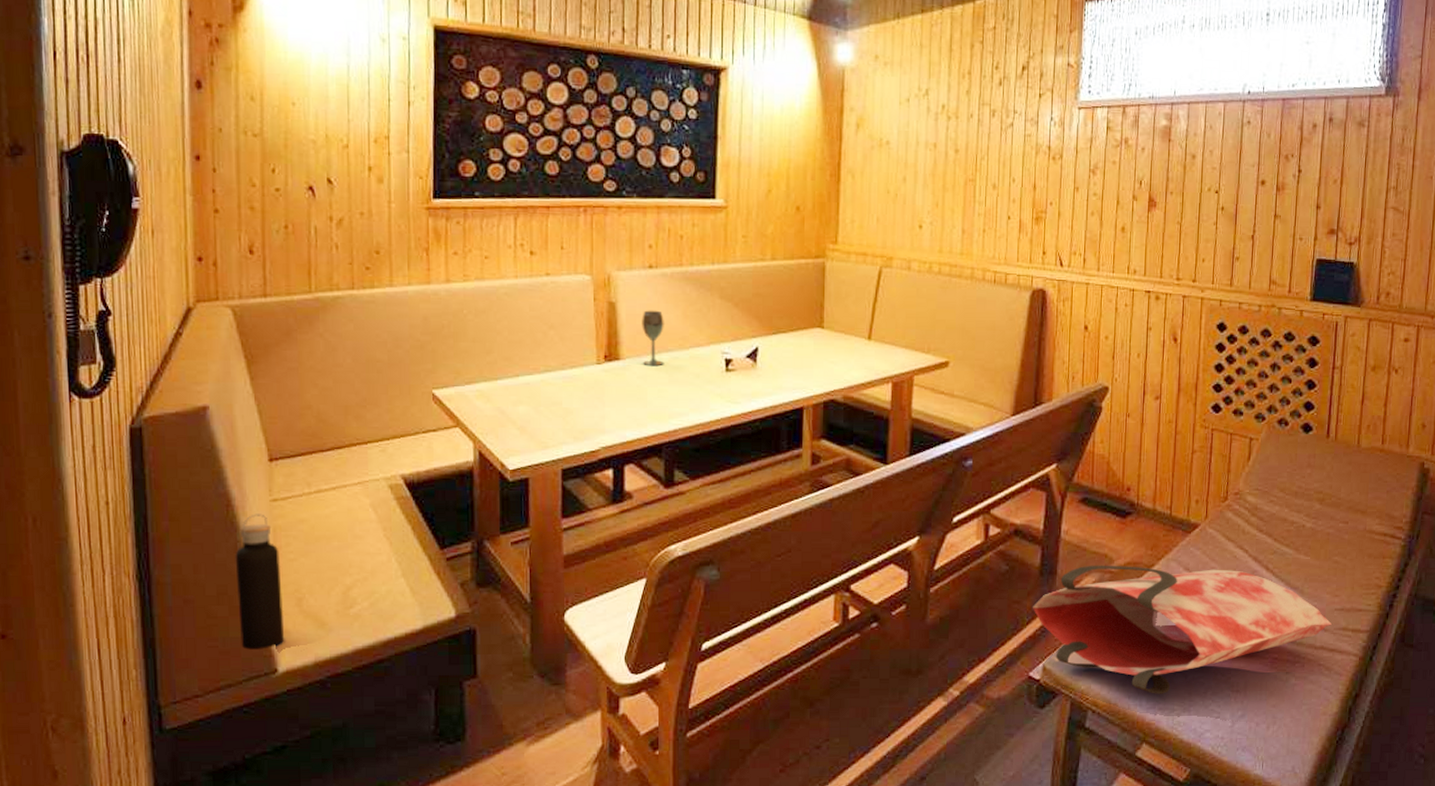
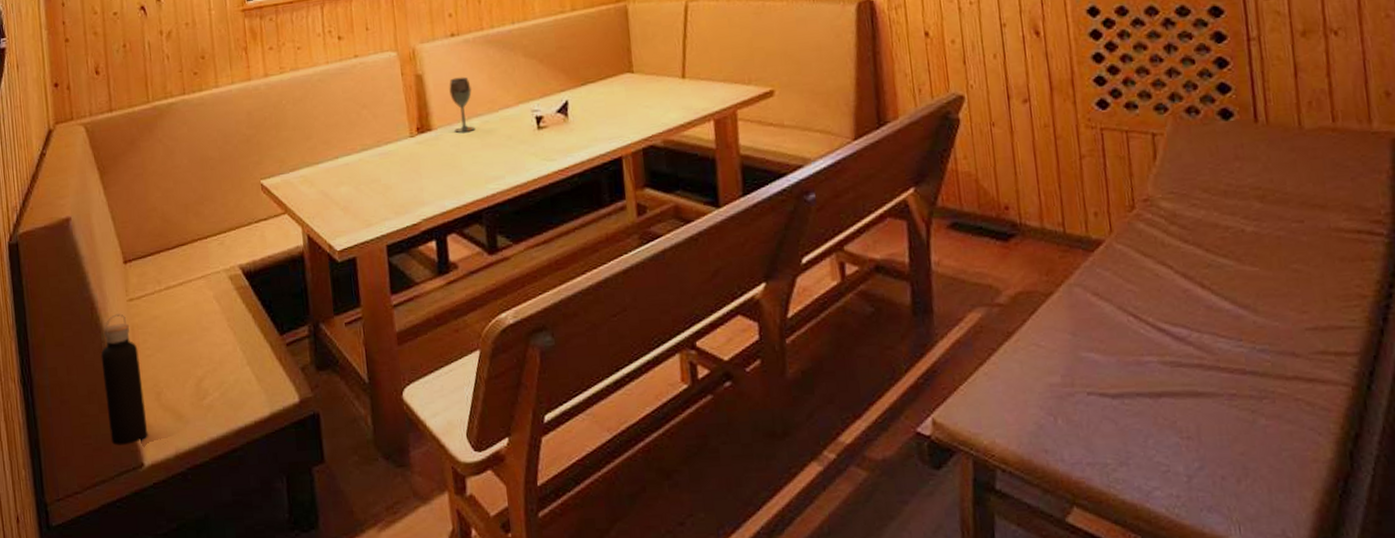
bag: present [1033,565,1333,694] -> none [910,291,1306,446]

